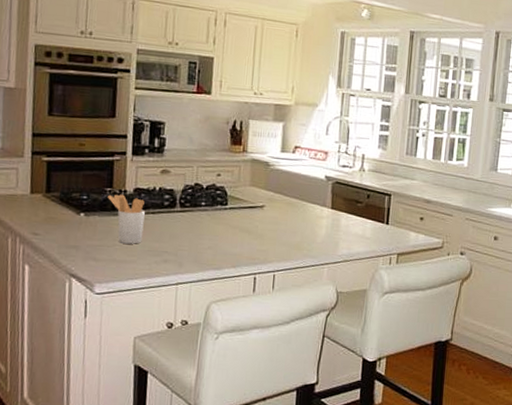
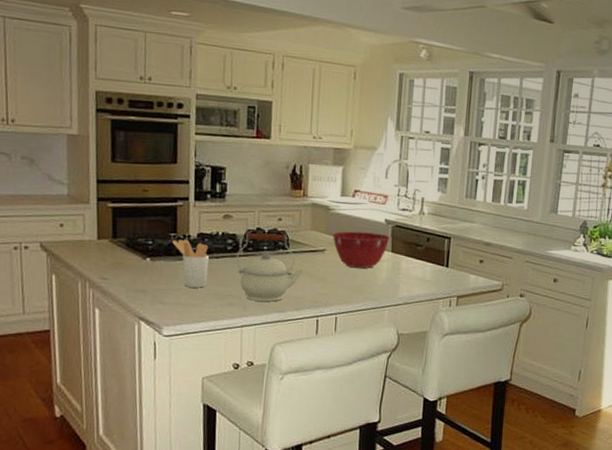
kettle: none [172,187,241,259] -> present [236,232,303,302]
mixing bowl: none [271,187,330,225] -> present [332,231,390,269]

